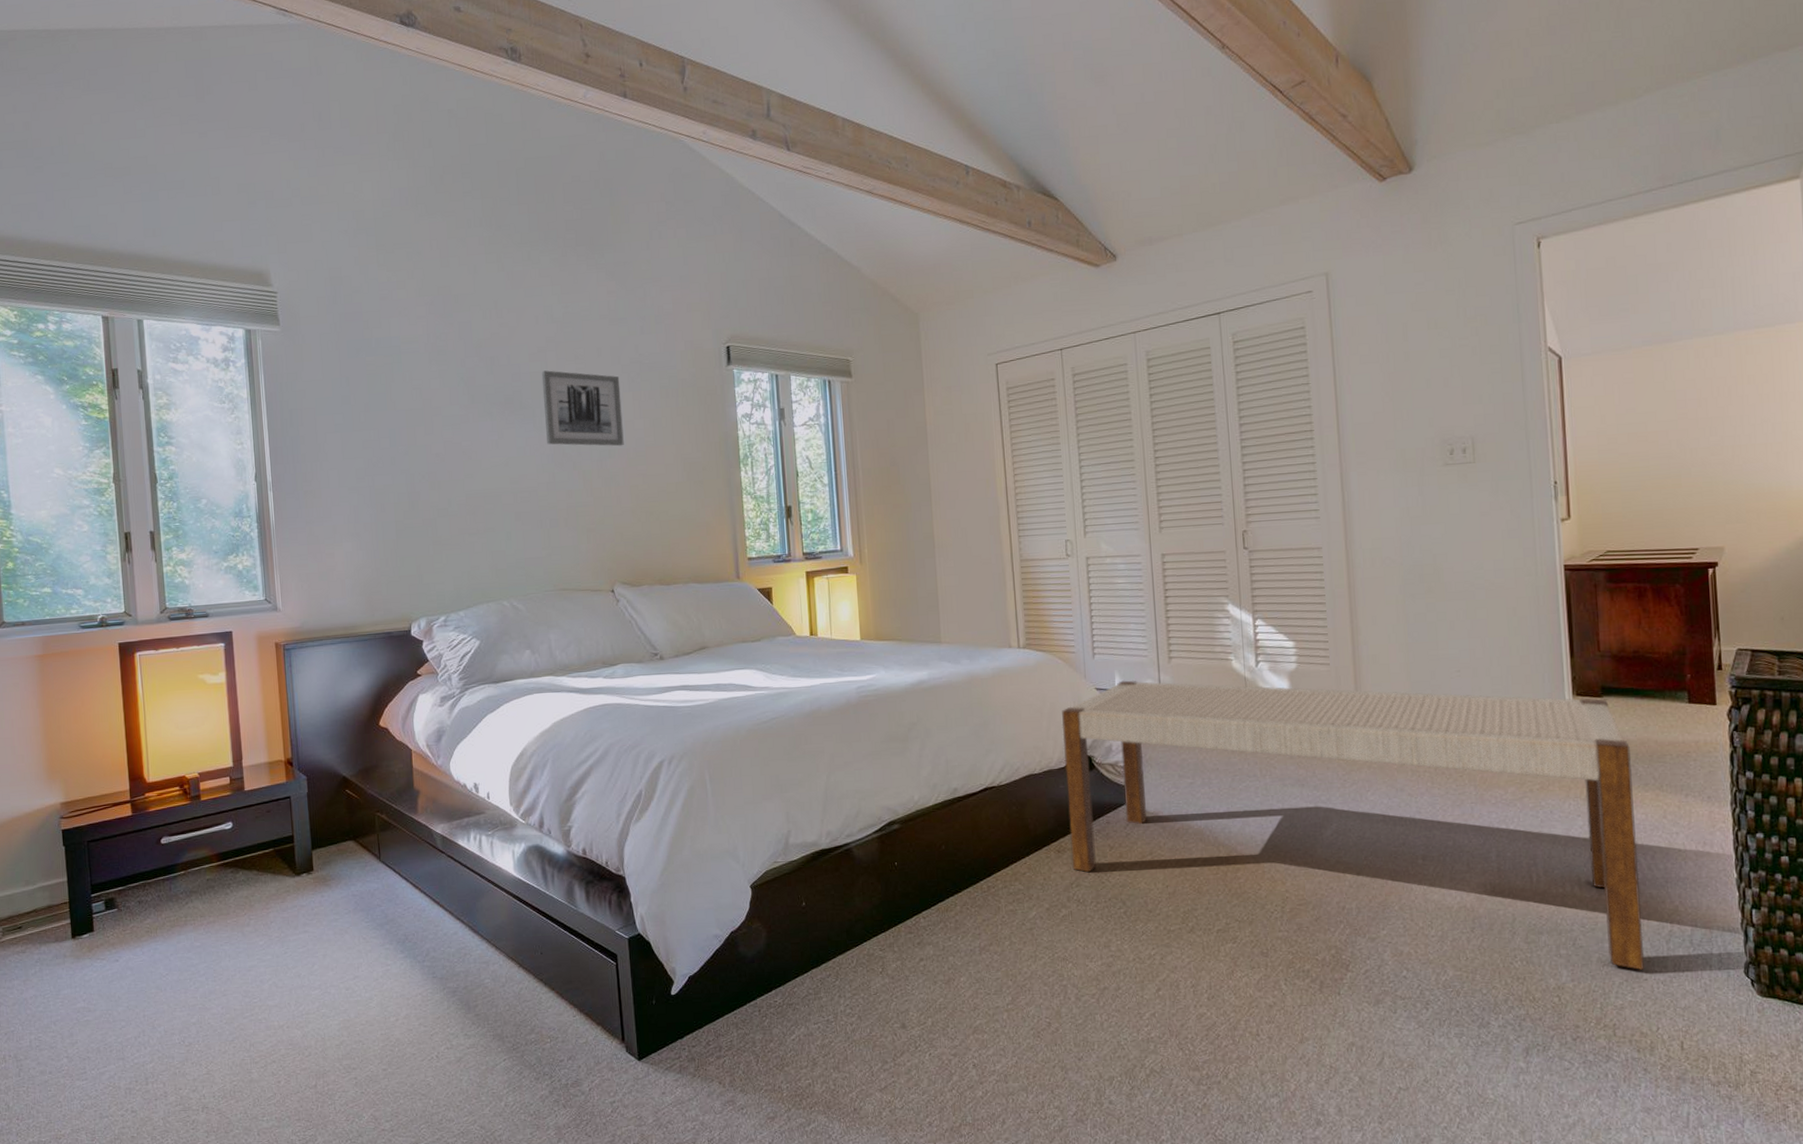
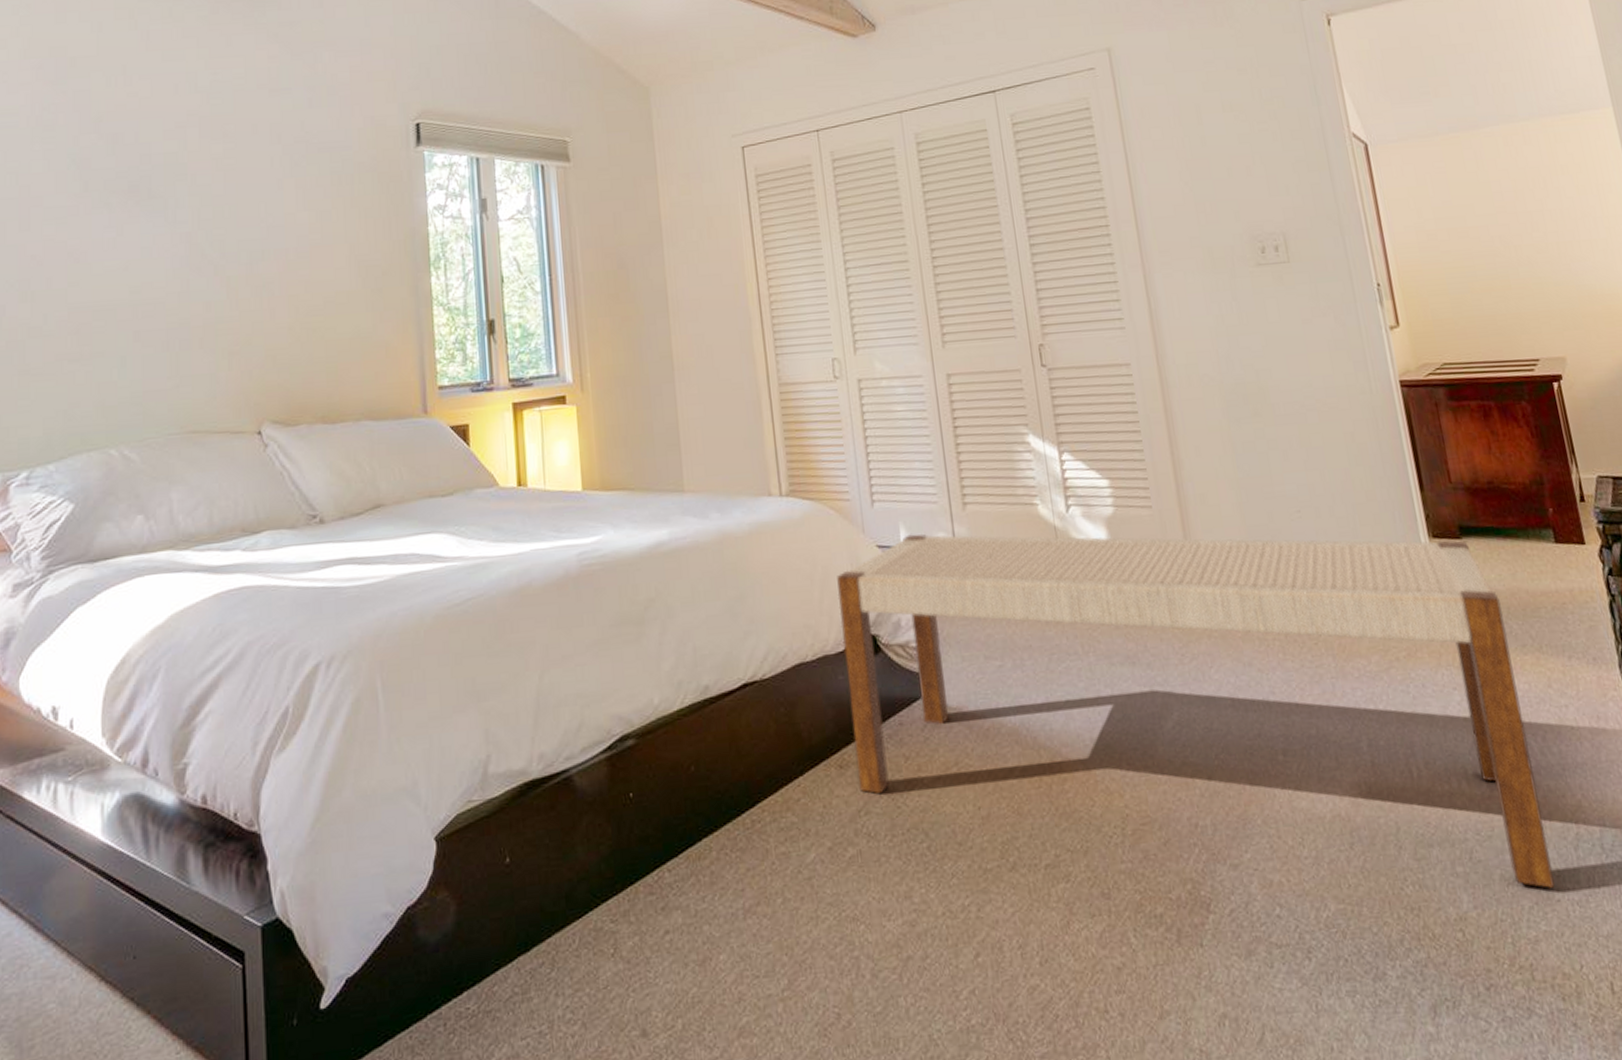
wall art: present [541,370,624,447] -> none [178,151,282,246]

